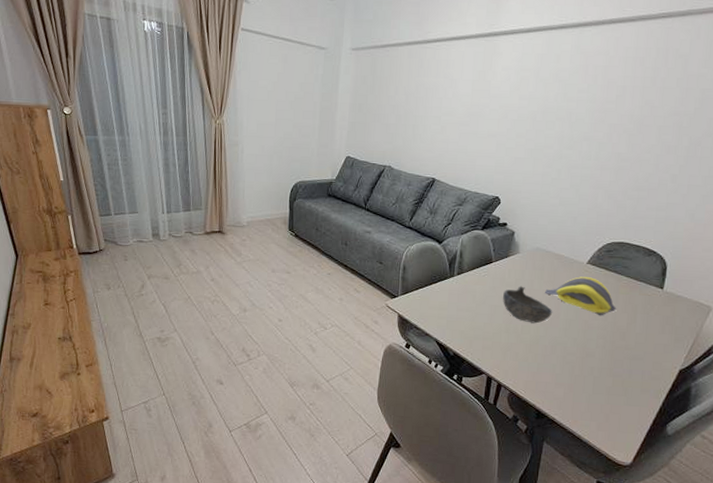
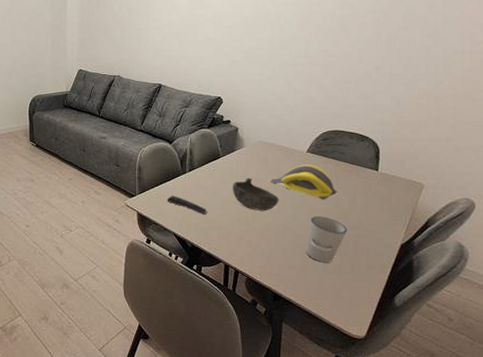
remote control: none [431,299,475,323] -> present [167,195,208,215]
cup: none [575,333,623,383] -> present [305,216,348,263]

